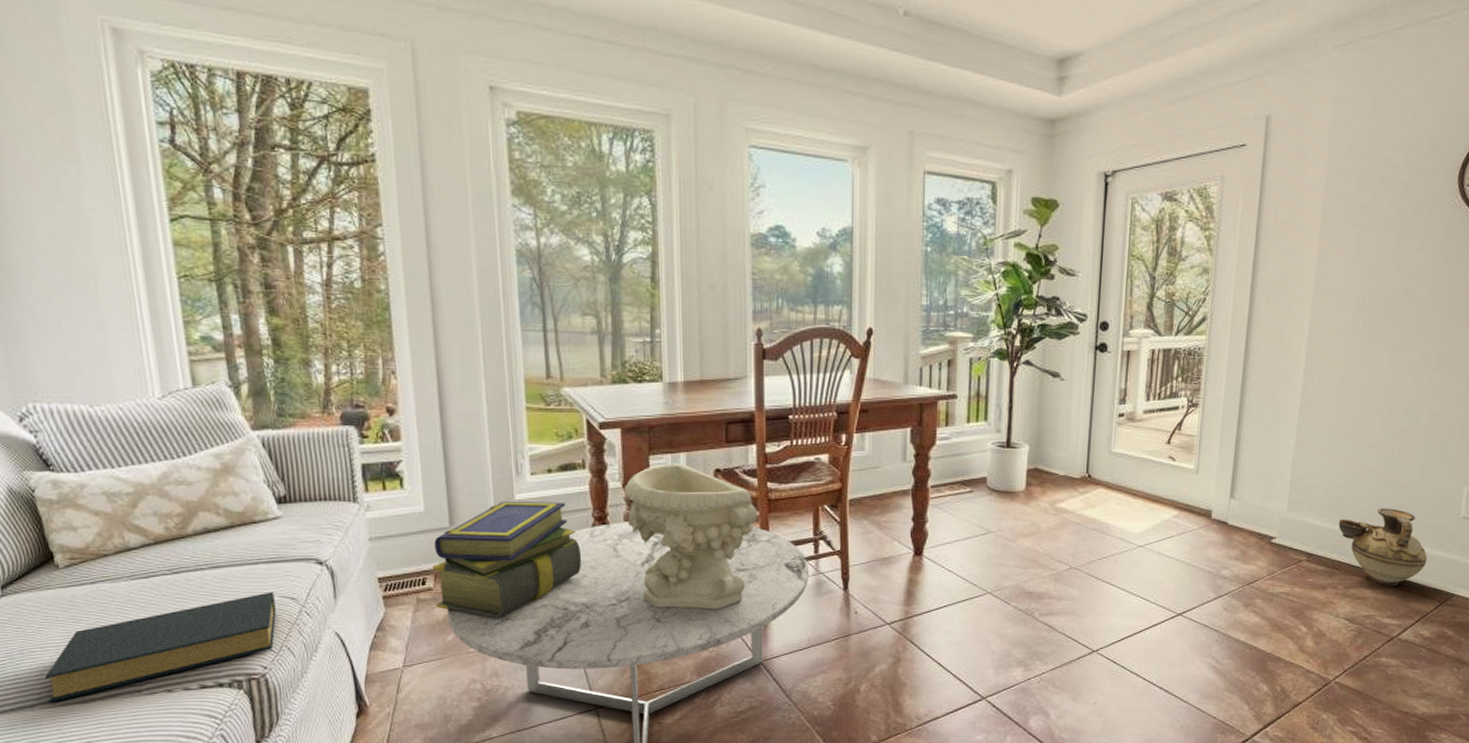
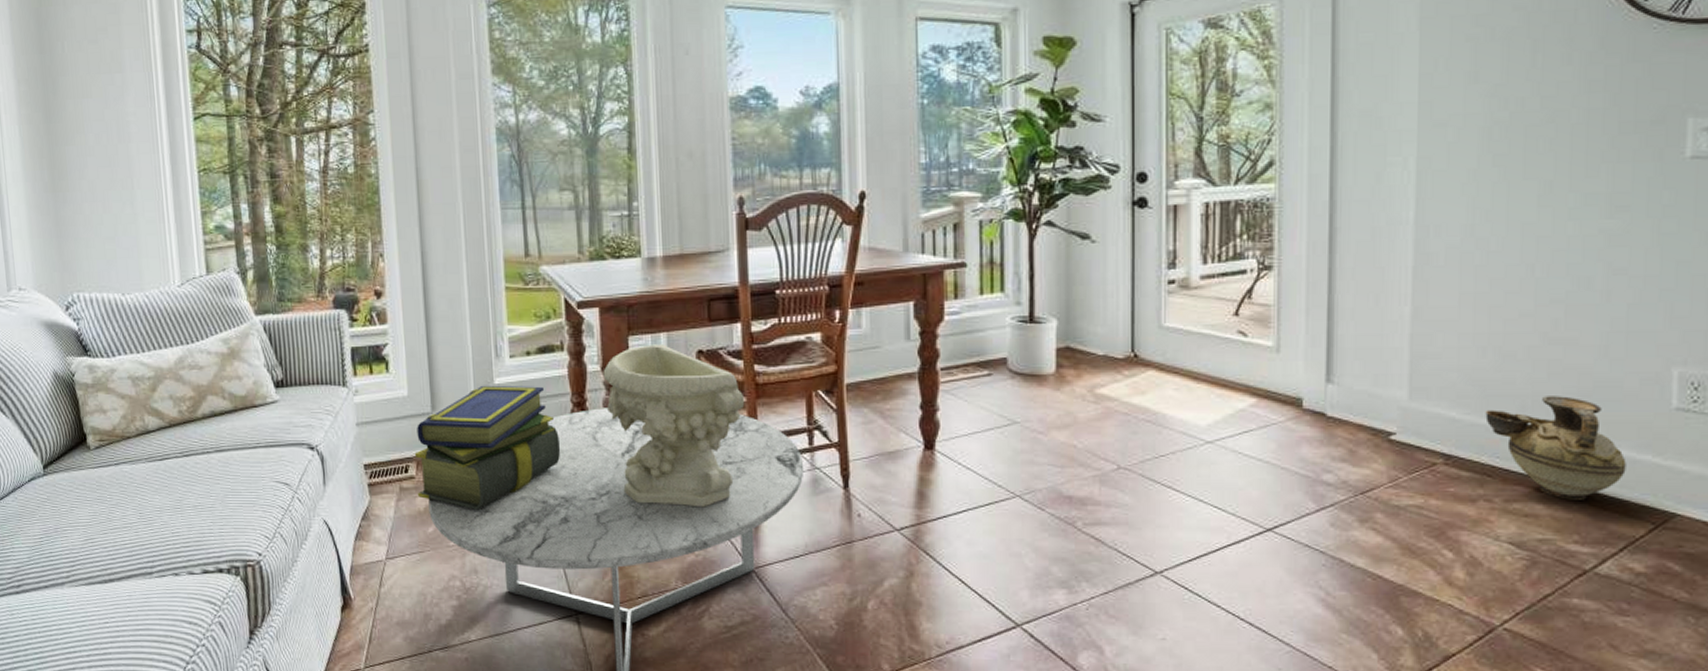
hardback book: present [45,592,277,703] -> none [73,477,272,582]

